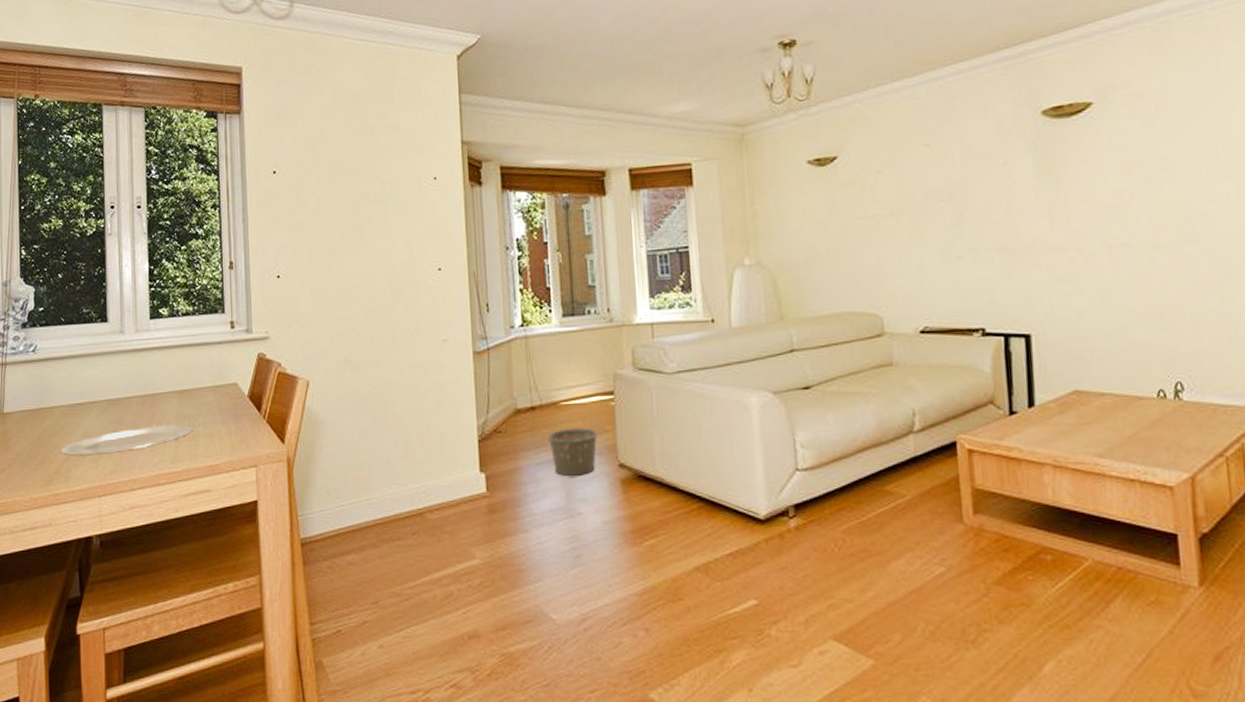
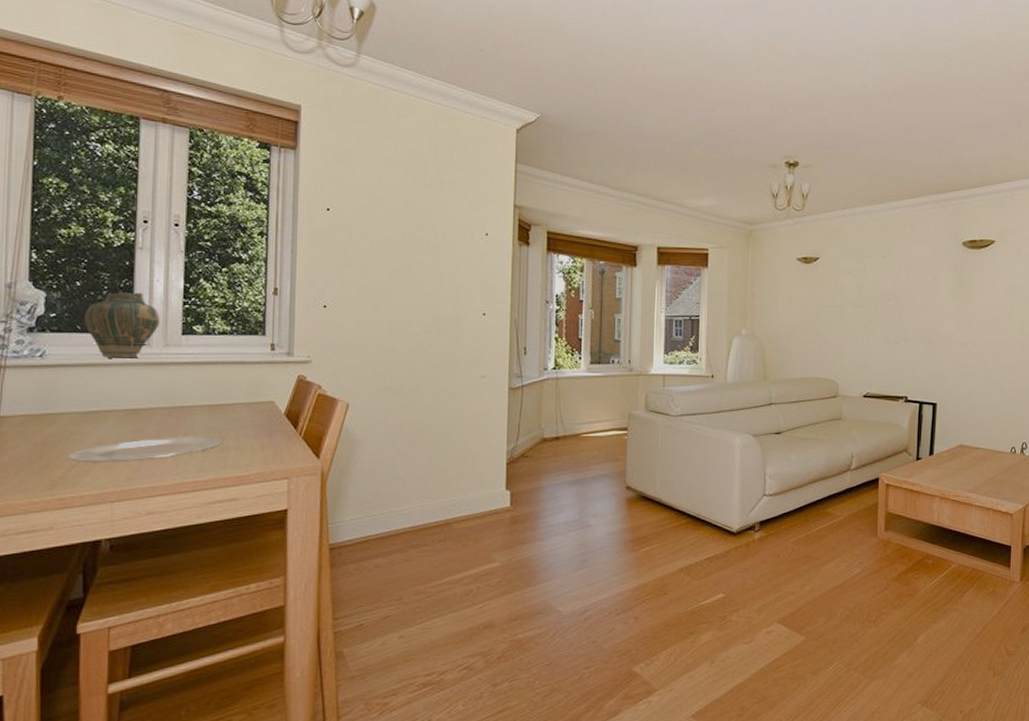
vase: none [67,279,130,348] -> present [84,292,160,359]
basket: present [547,428,598,476] -> none [568,456,611,495]

